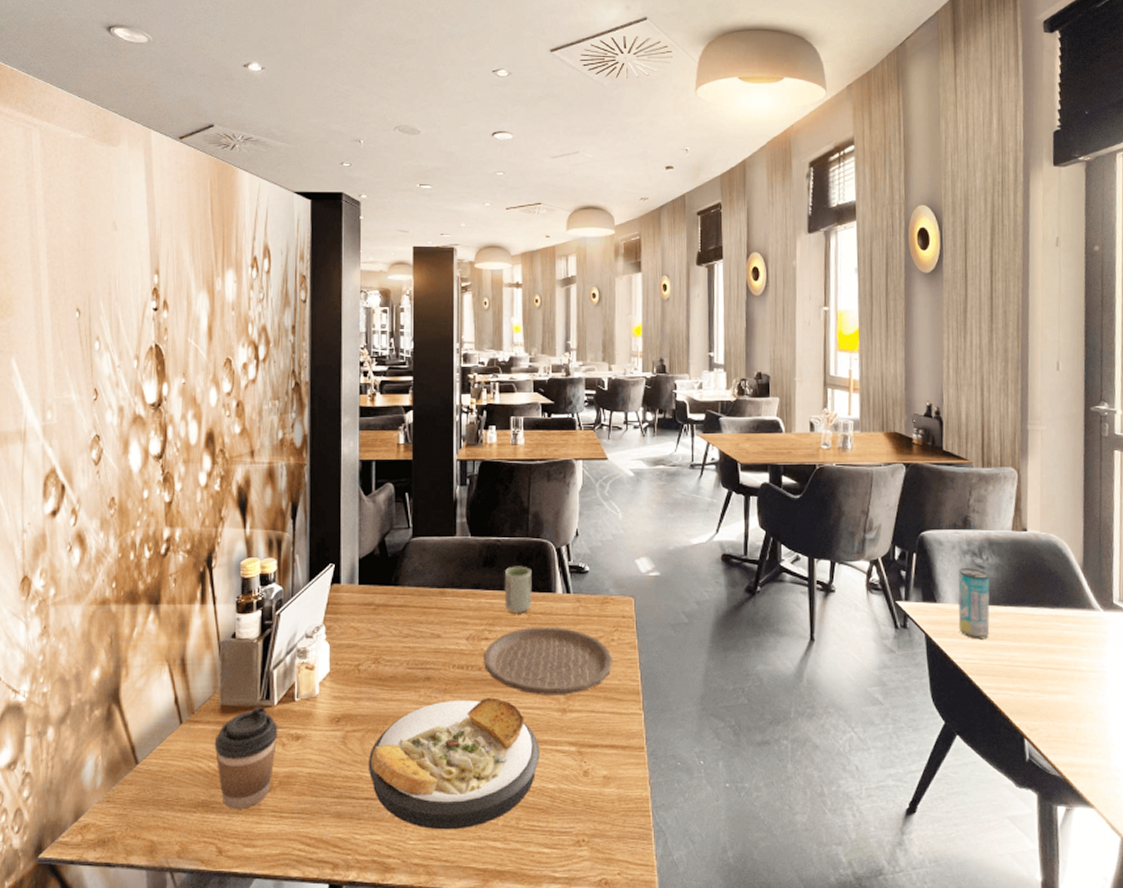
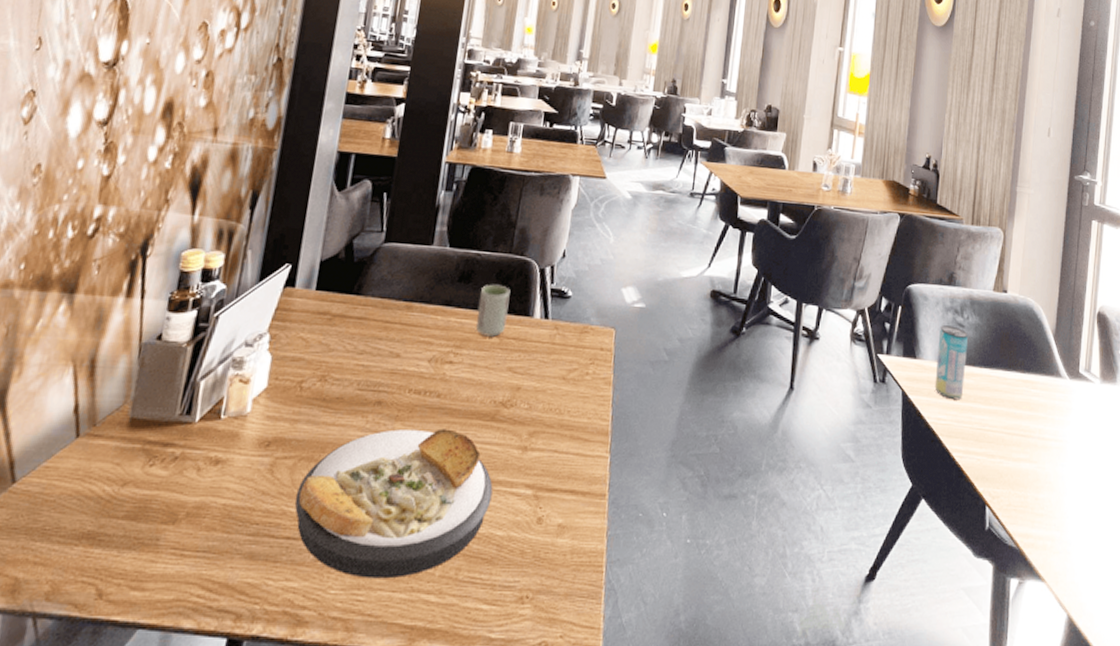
coffee cup: present [214,706,278,809] -> none [113,422,196,544]
plate: present [484,627,612,695] -> none [444,352,585,432]

